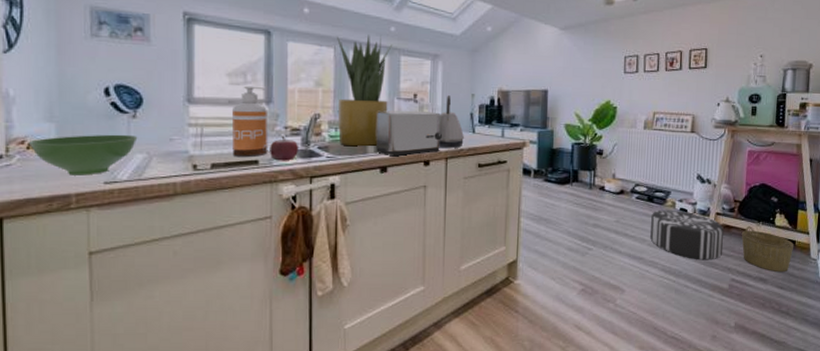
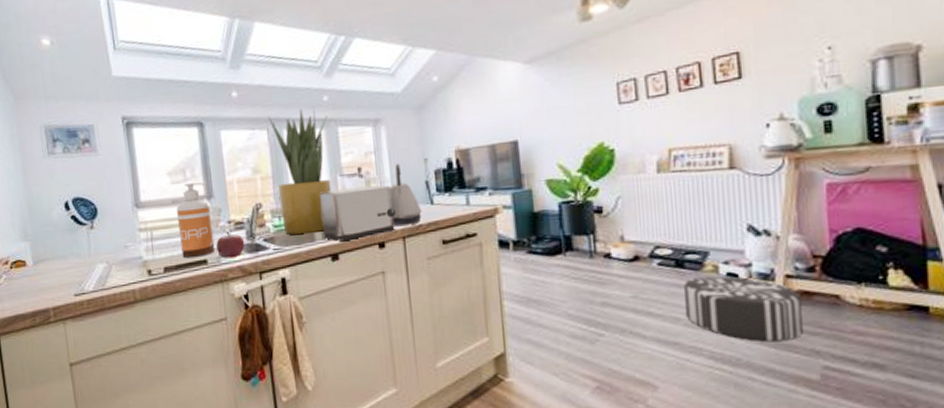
bowl: present [28,134,138,175] -> none [11,245,97,290]
basket: present [741,226,795,273] -> none [831,290,928,354]

